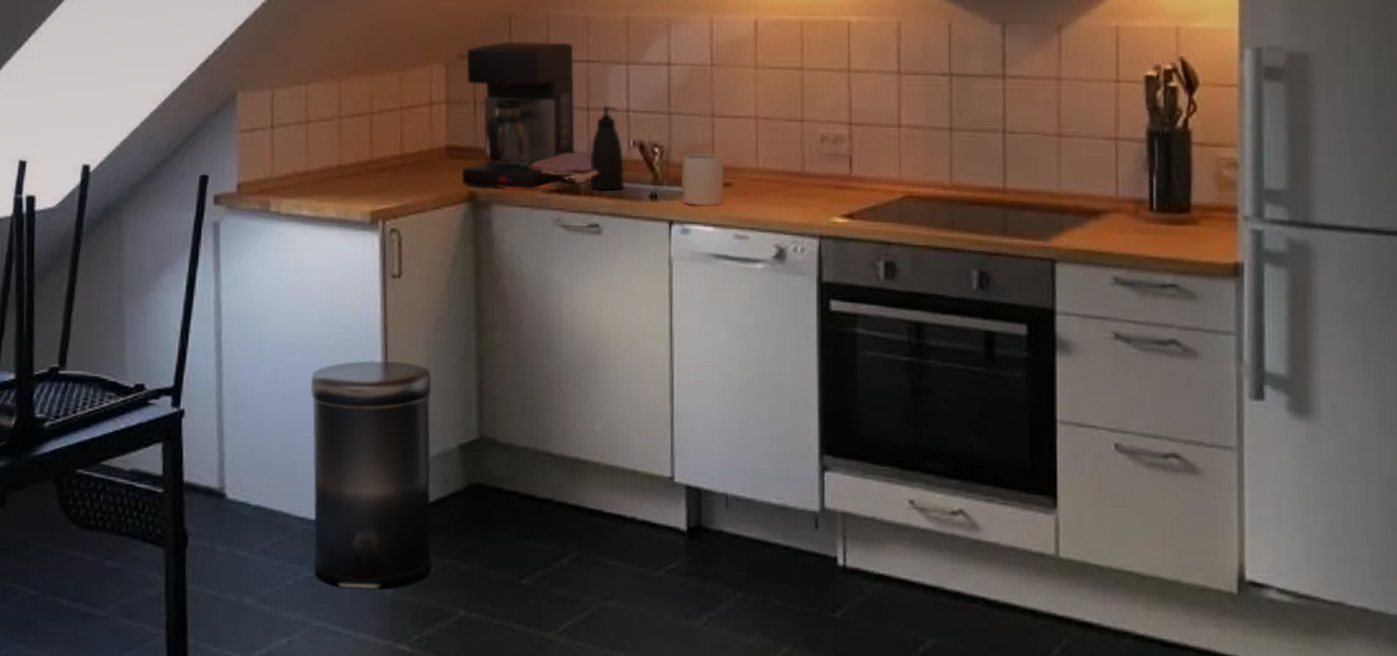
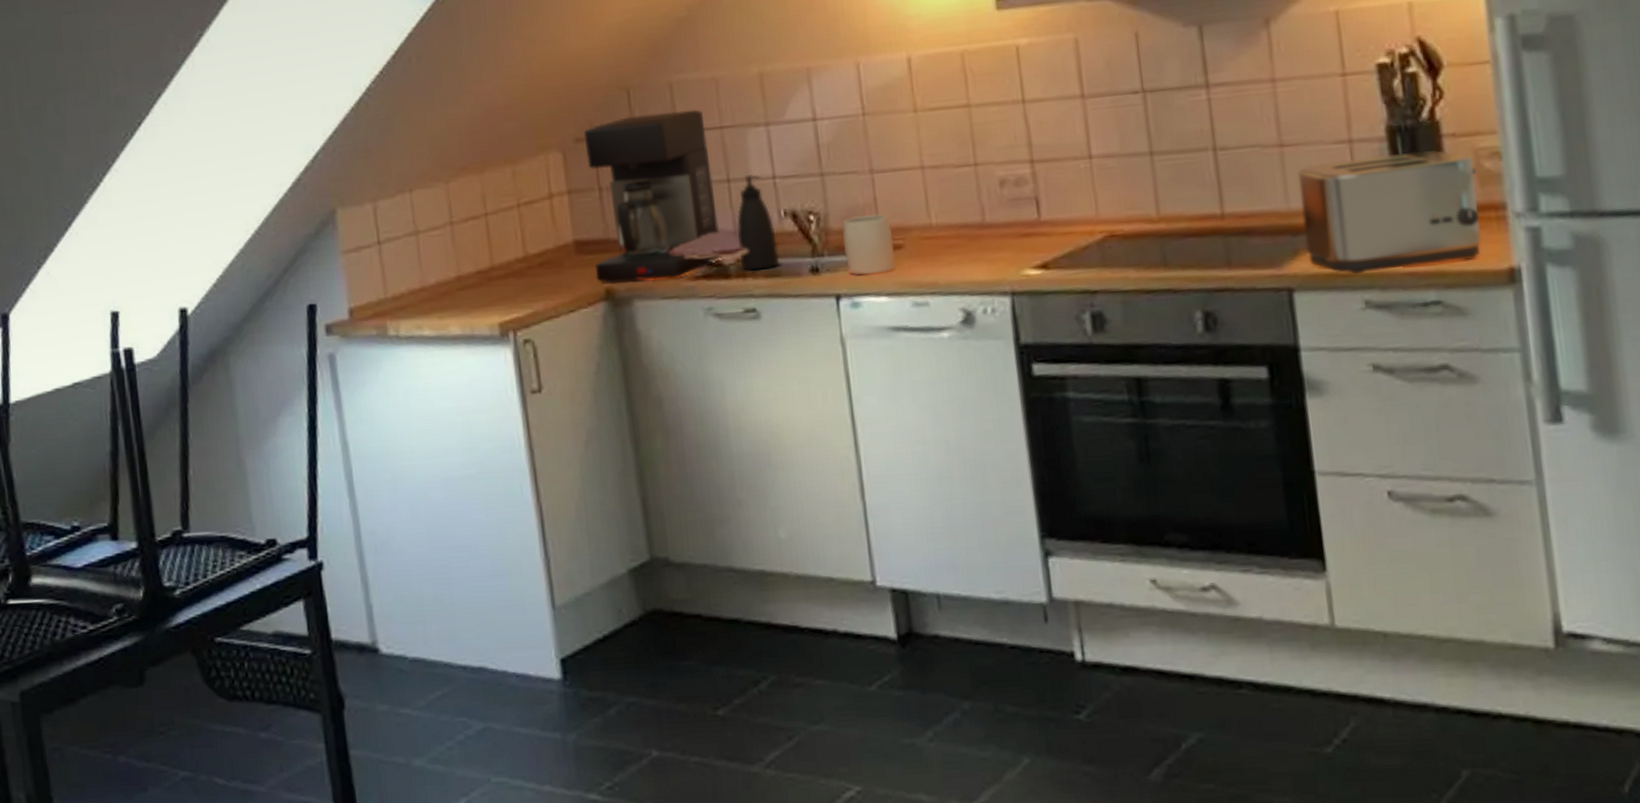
pedal bin: present [311,360,432,591] -> none [456,484,615,740]
toaster: none [1070,154,1217,254] -> present [1297,150,1481,275]

